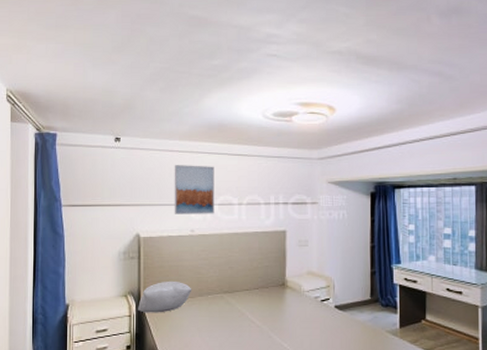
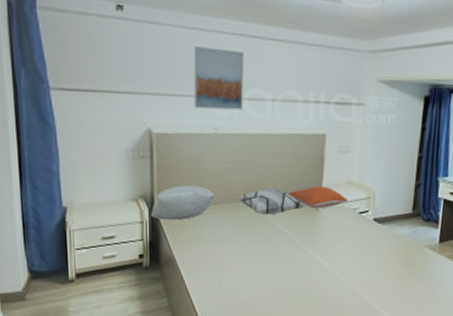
decorative pillow: none [211,281,271,306] -> present [237,188,305,216]
pillow: none [255,277,310,298] -> present [287,186,349,209]

